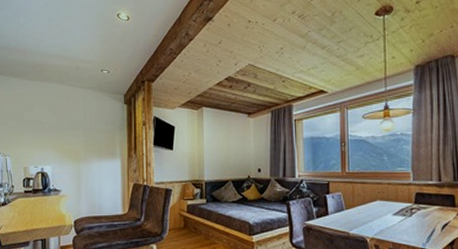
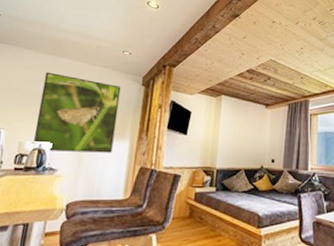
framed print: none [34,98,106,174] -> present [34,72,121,153]

